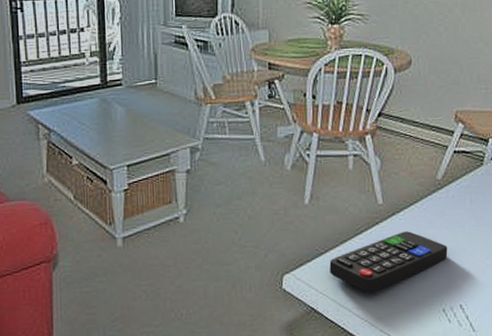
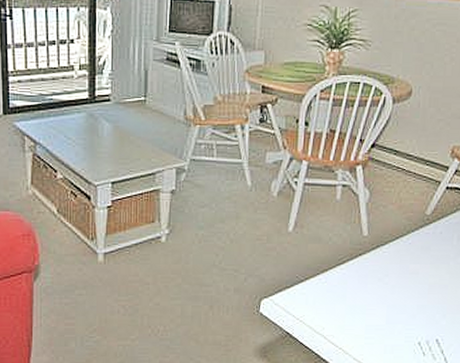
remote control: present [329,231,448,293] -> none [308,265,430,322]

